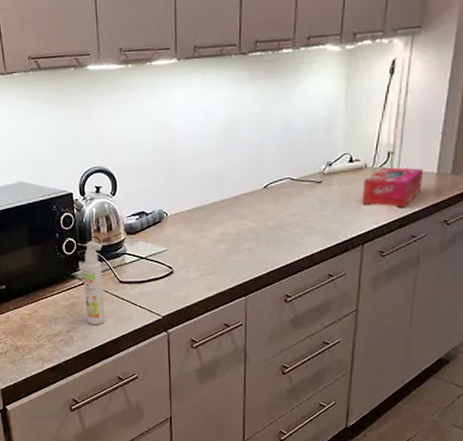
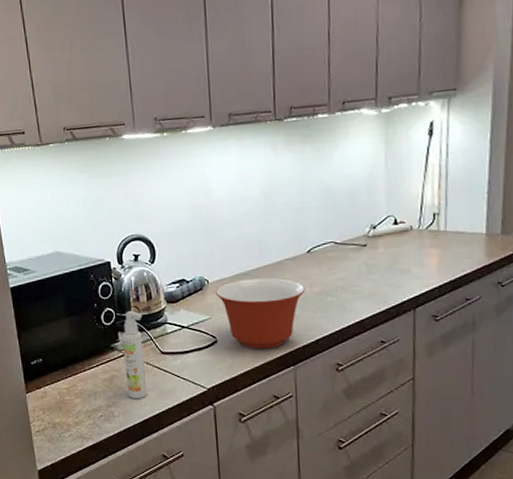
mixing bowl: none [173,212,260,280] -> present [215,278,305,349]
tissue box: present [361,167,424,207] -> none [409,228,473,269]

